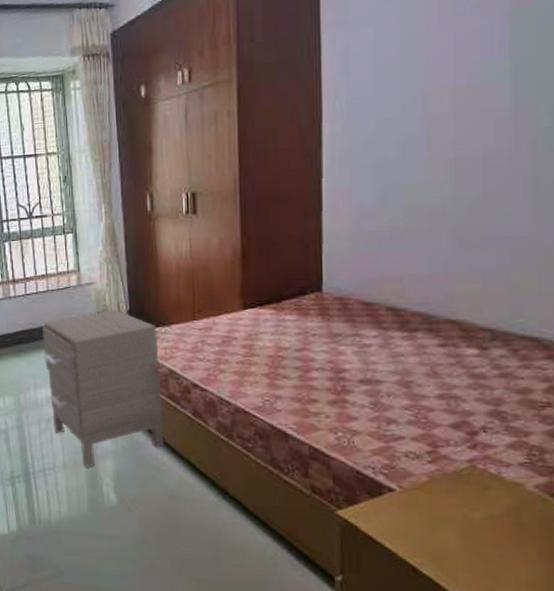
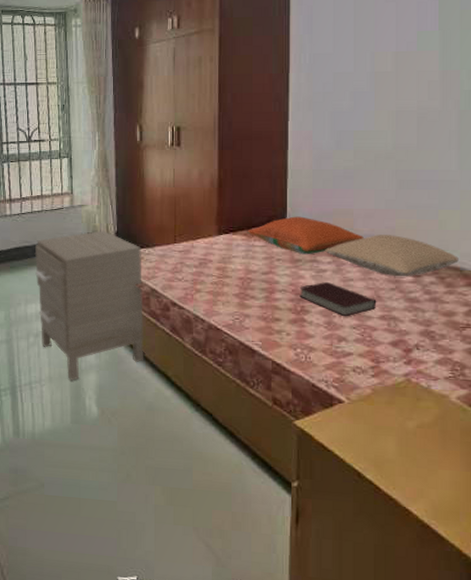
pillow: none [276,285,416,329] -> present [247,216,364,255]
book: none [339,357,433,395] -> present [299,281,377,316]
pillow: none [369,303,536,351] -> present [325,235,459,277]

